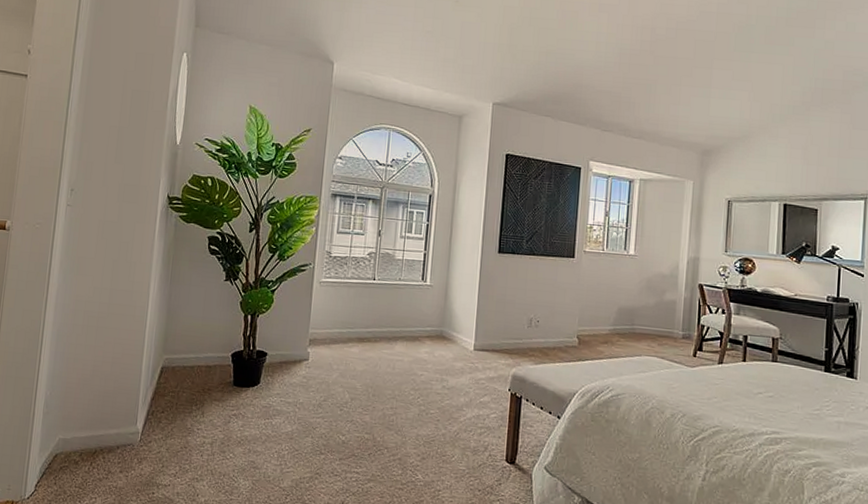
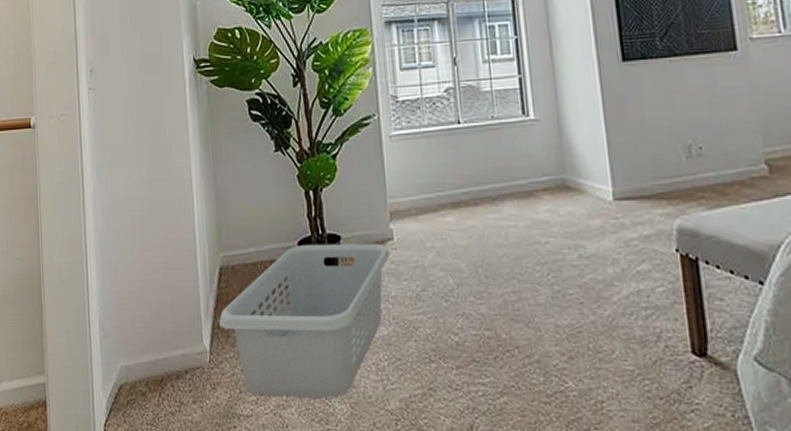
laundry basket: none [153,356,305,476] -> present [219,243,391,398]

